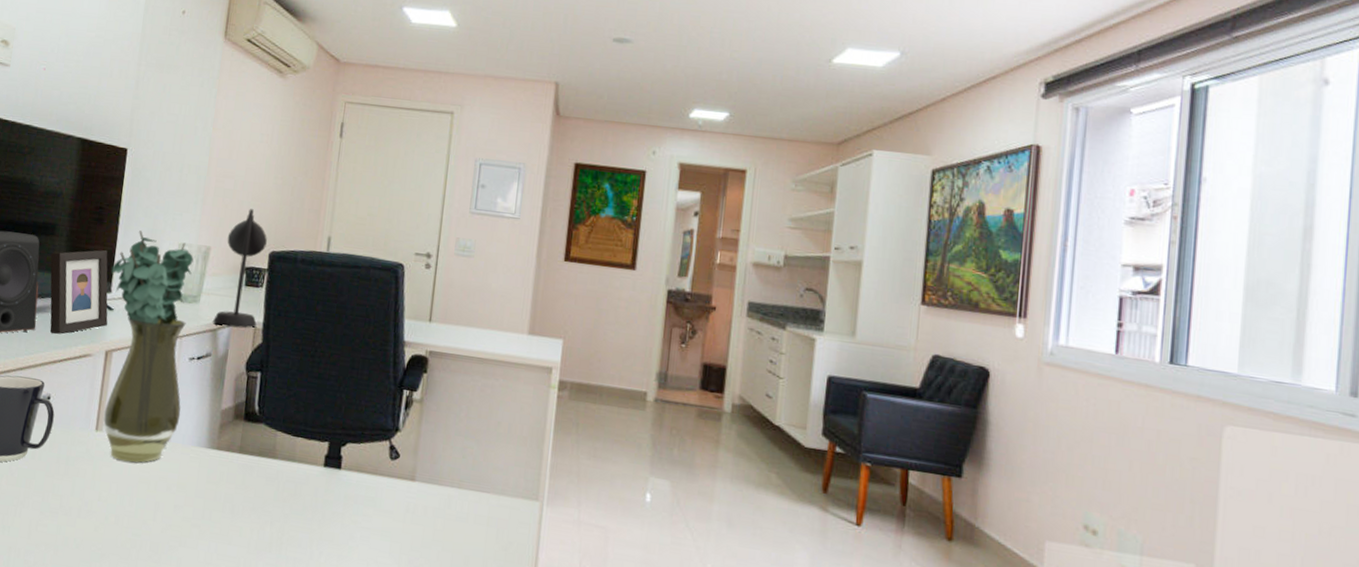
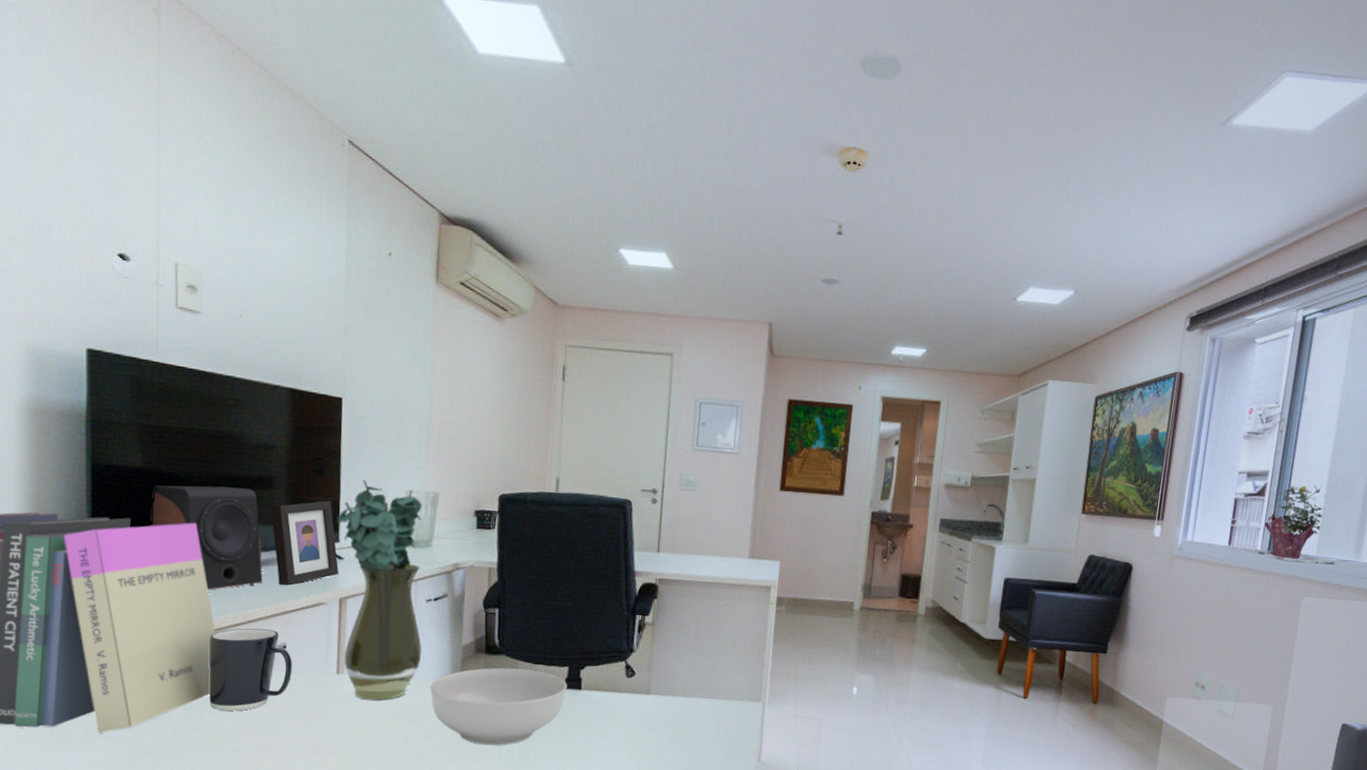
bowl: none [185,436,327,524] -> present [430,667,567,745]
desk lamp: present [213,209,268,329] -> none [447,454,497,569]
potted flower: none [1136,283,1269,388] -> present [1244,484,1337,565]

